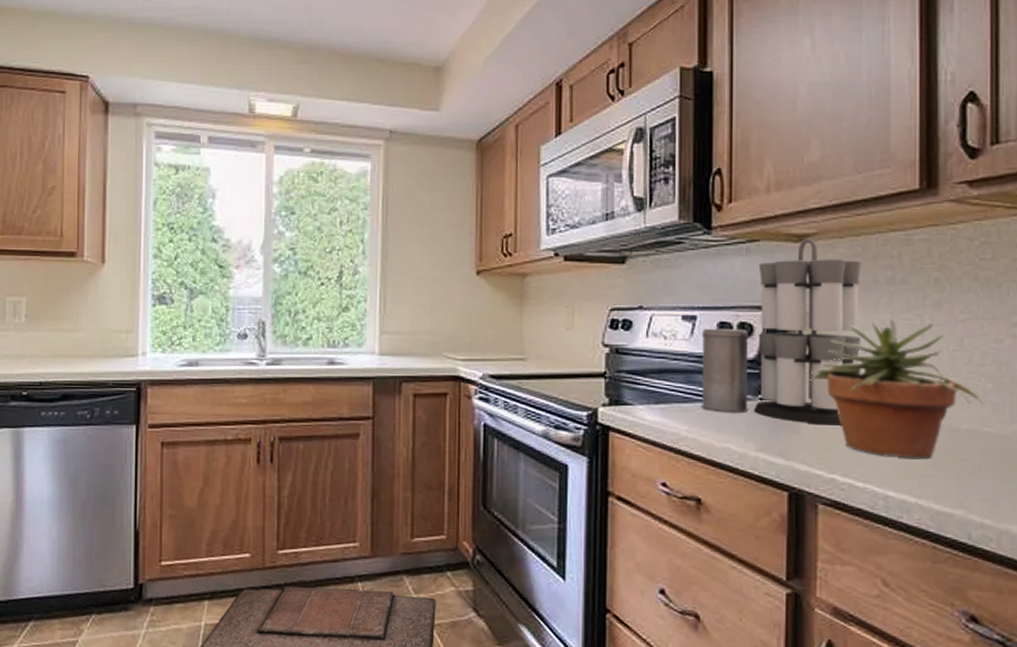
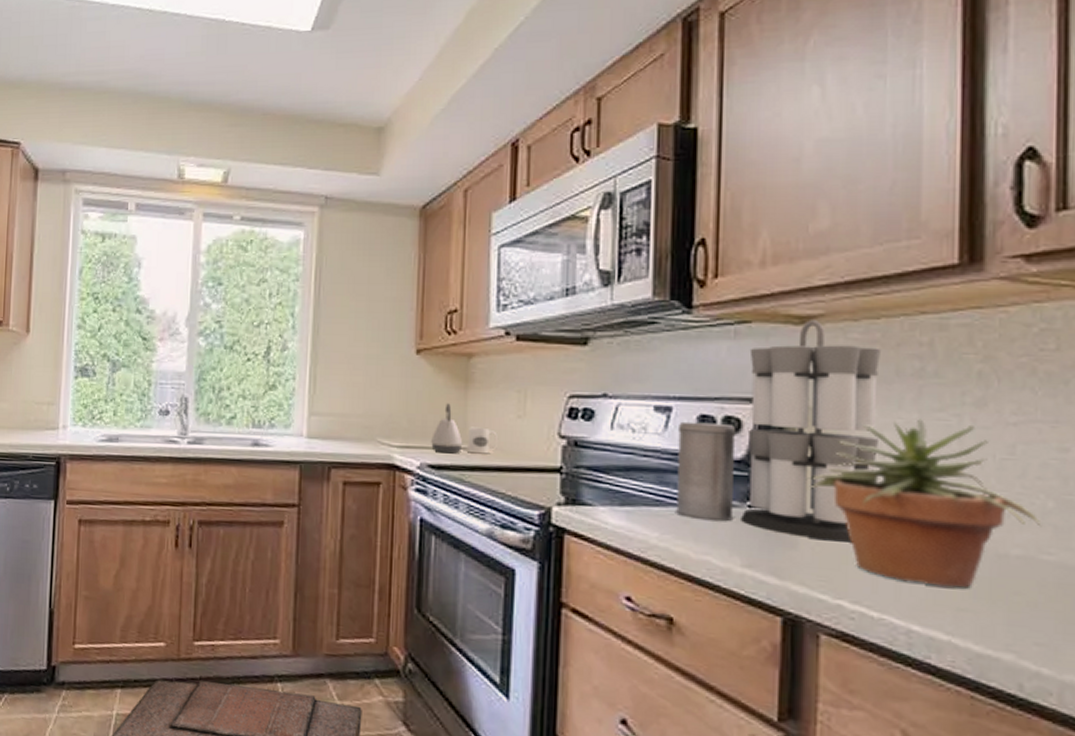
kettle: none [490,319,520,364] -> present [430,403,463,454]
mug: none [524,339,551,363] -> present [468,426,499,454]

